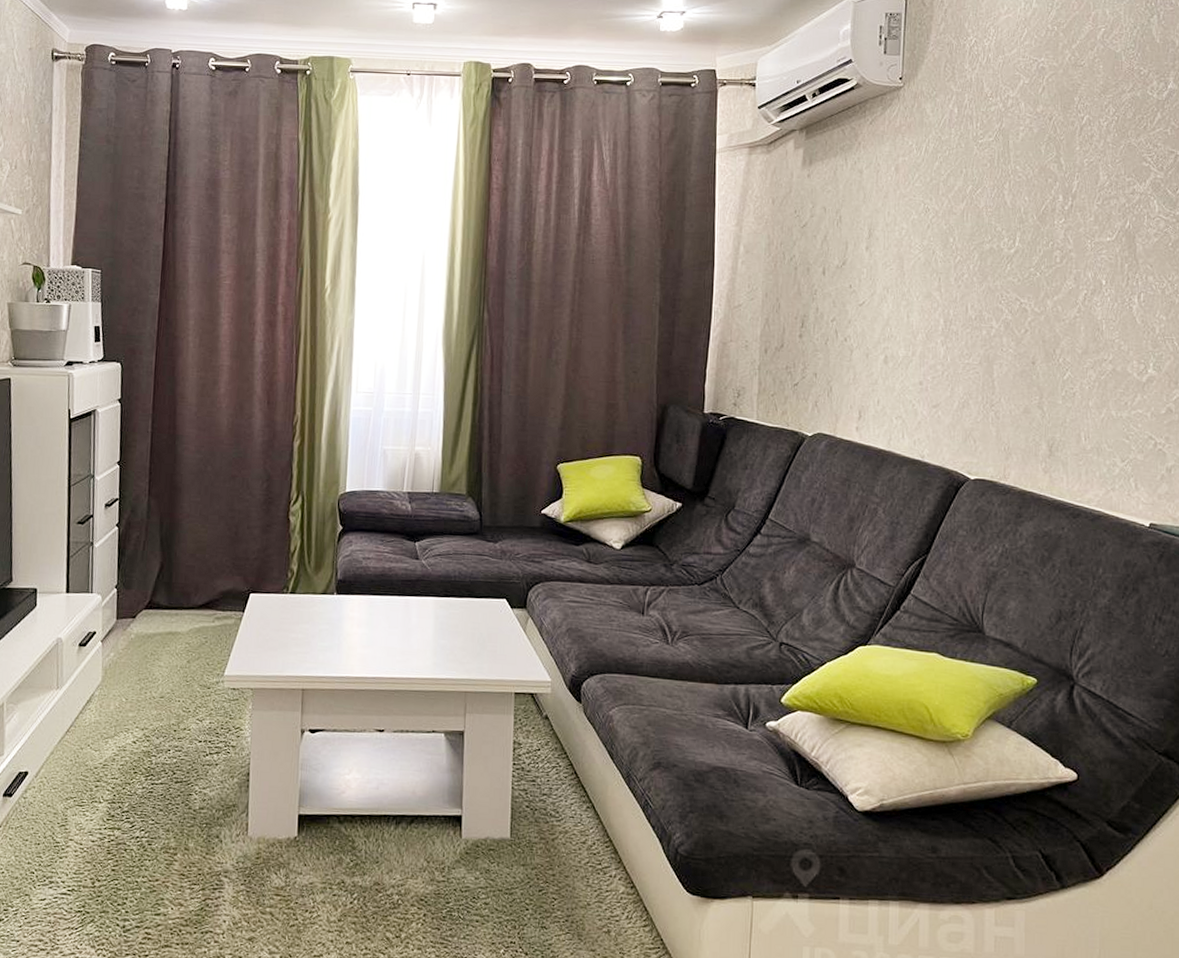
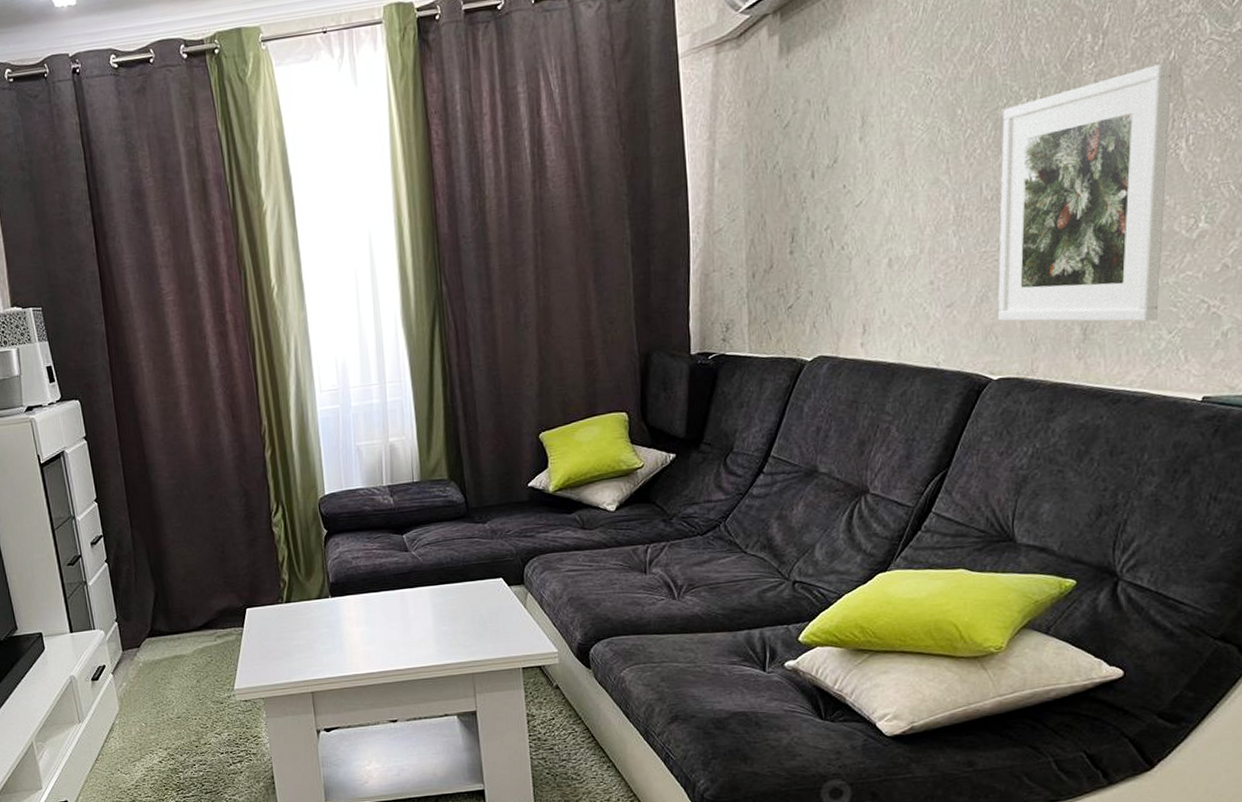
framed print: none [976,230,1128,448] -> present [997,63,1172,322]

